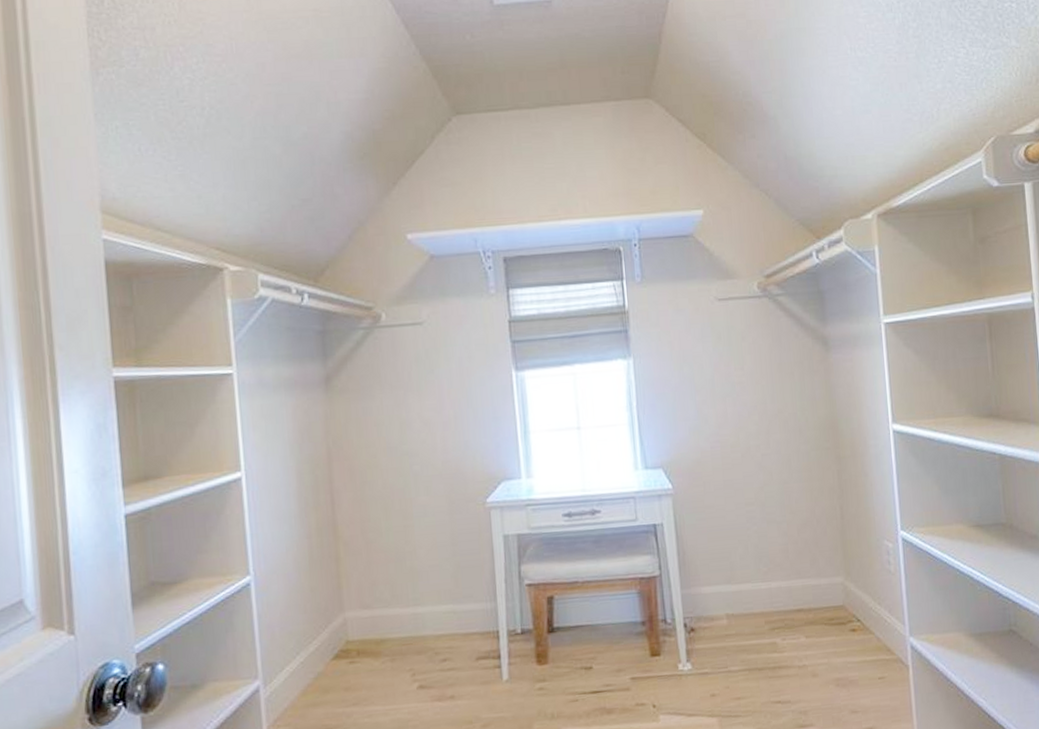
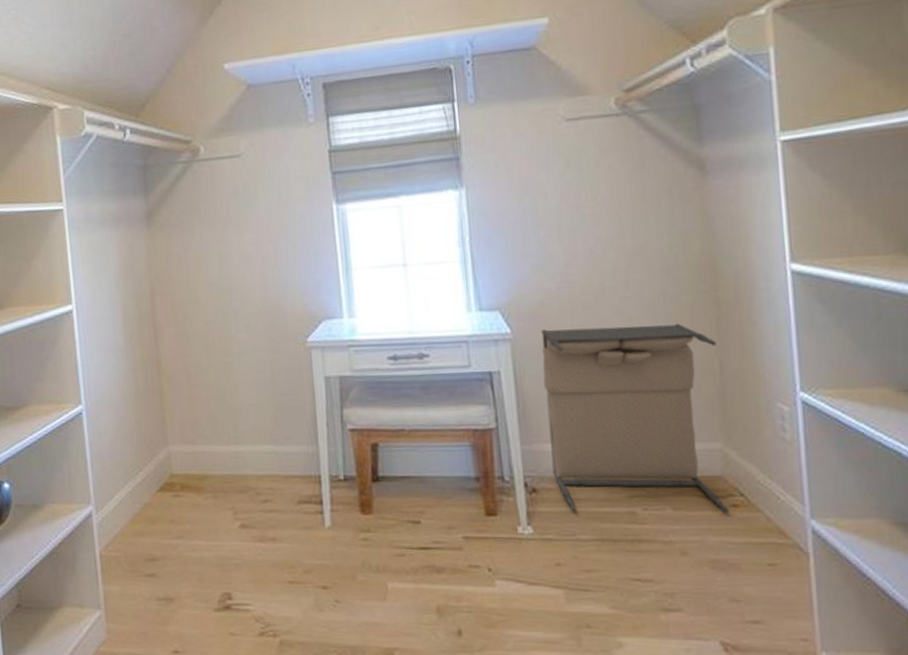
laundry hamper: none [698,476,849,645] -> present [541,323,729,513]

